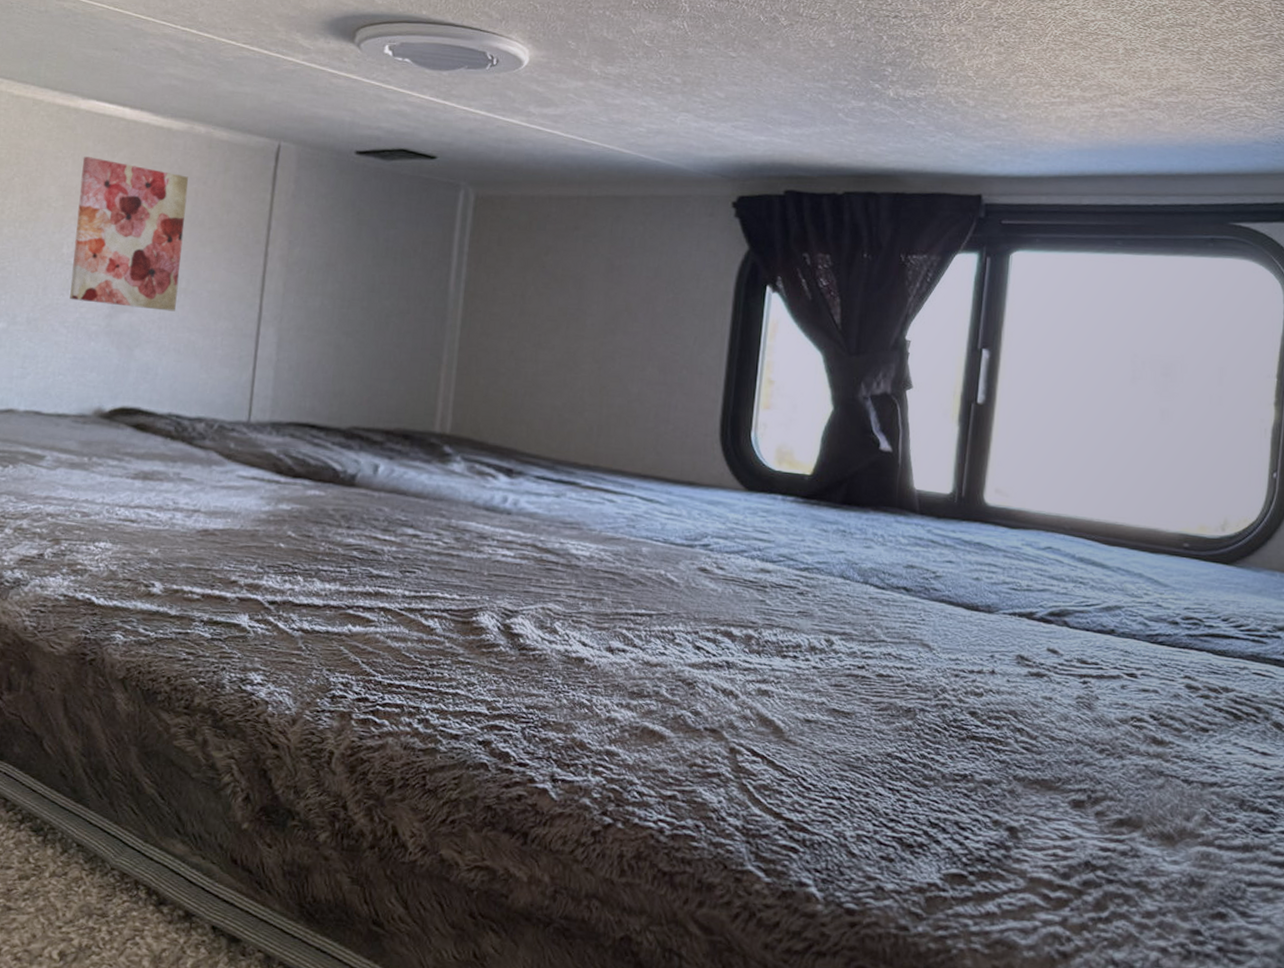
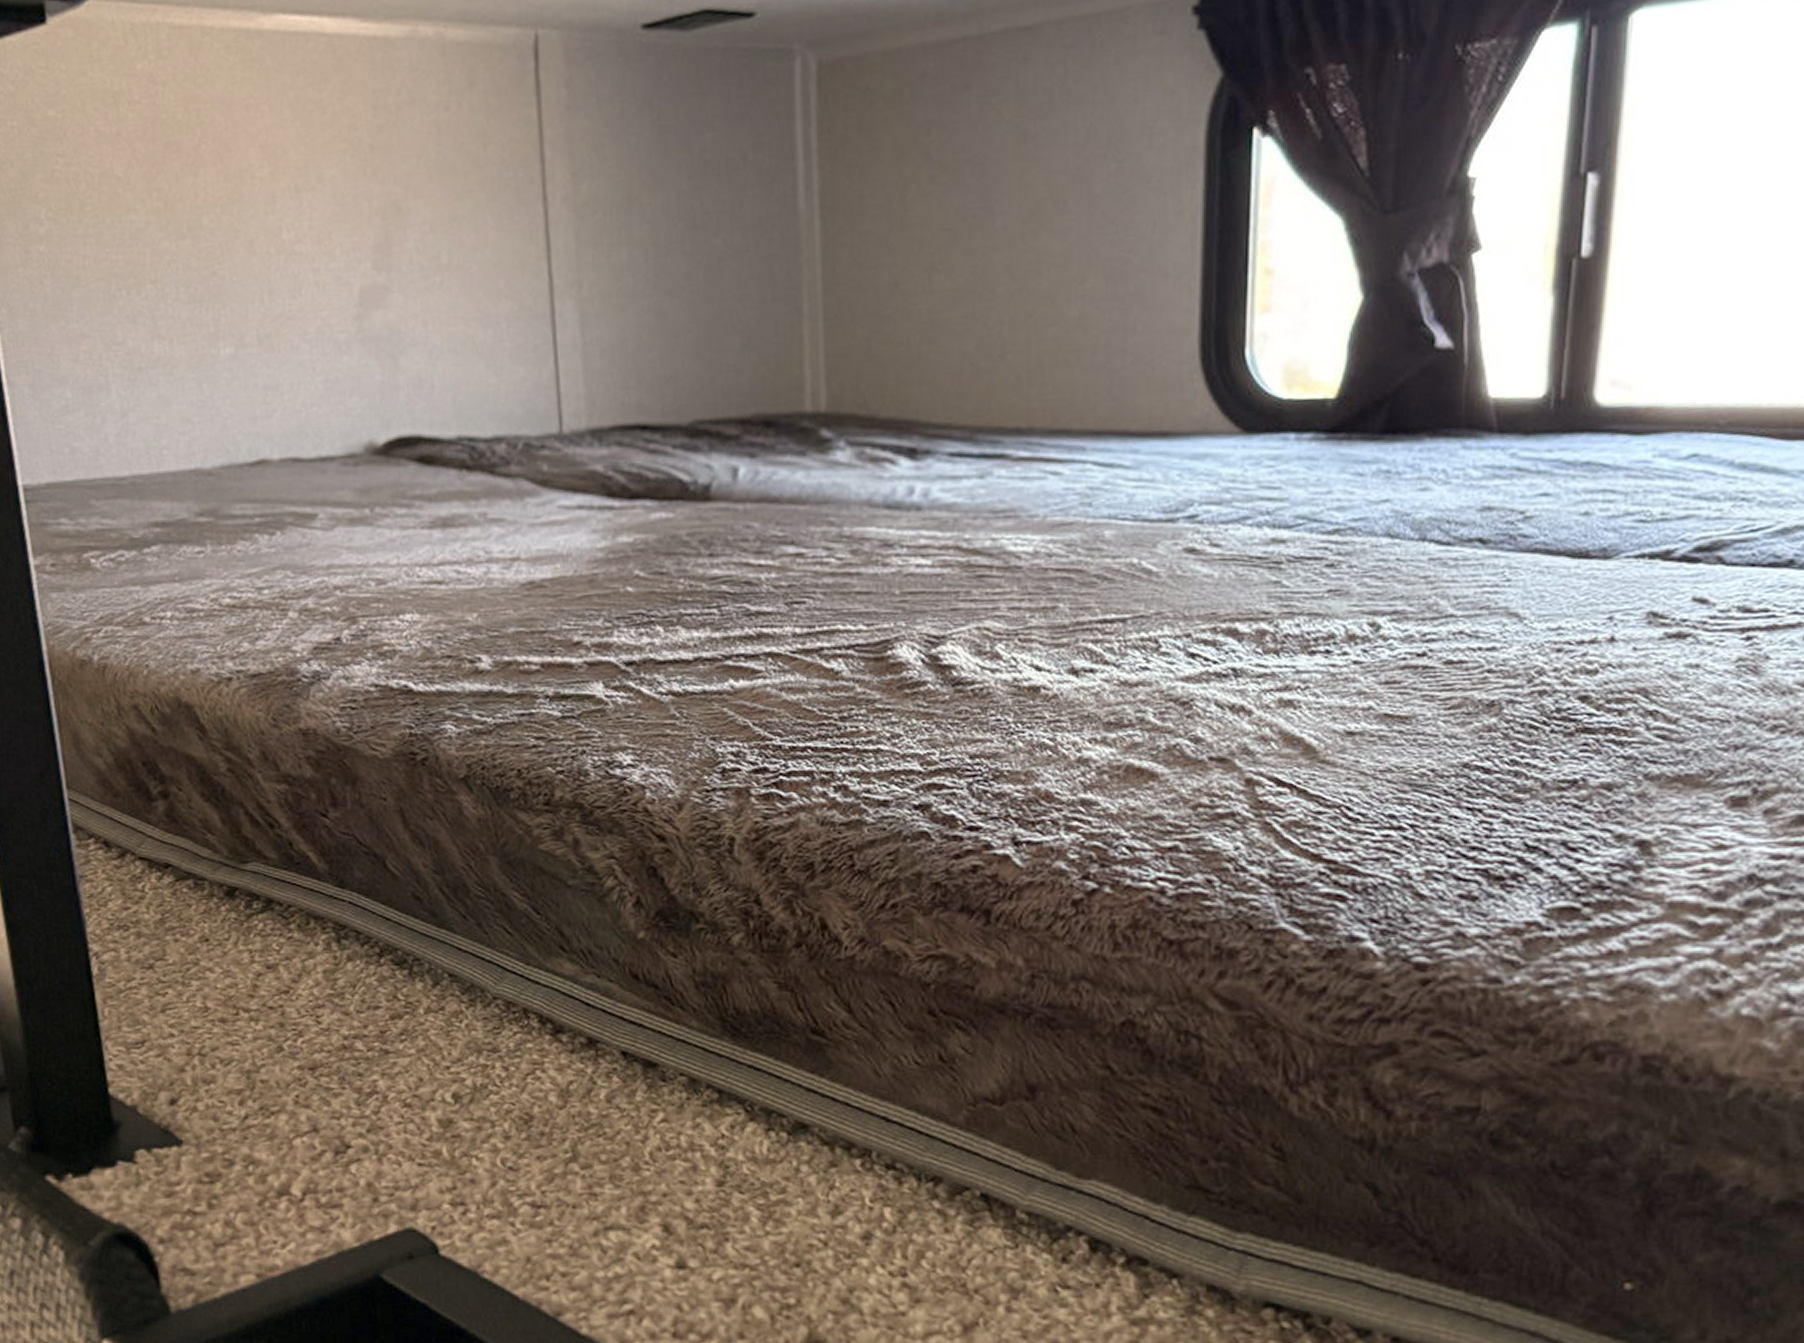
wall art: present [70,157,189,312] -> none [282,97,441,303]

